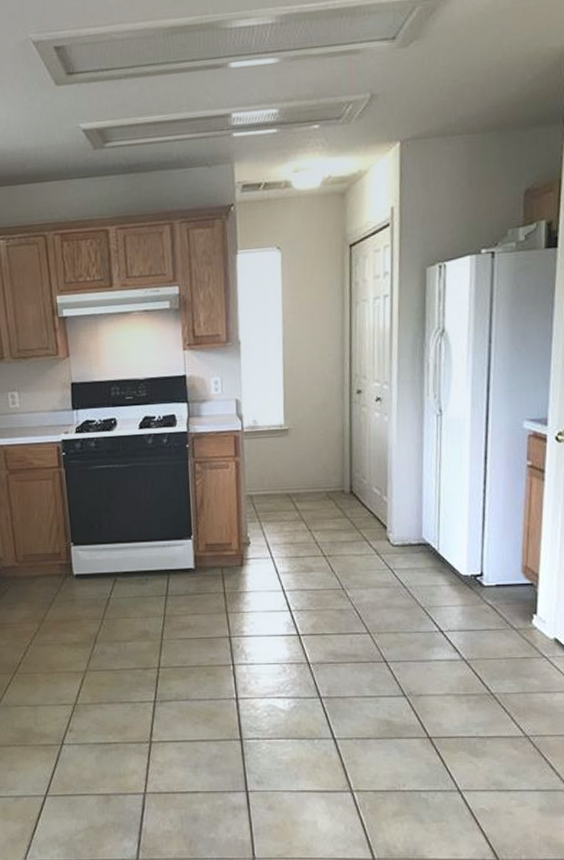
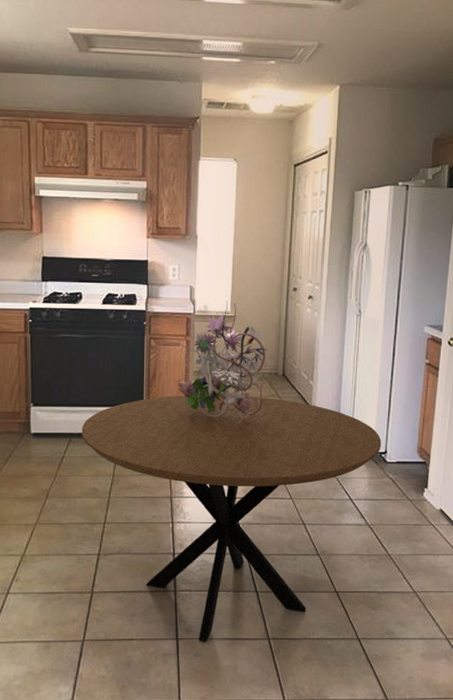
dining table: none [126,519,476,795] -> present [81,395,382,642]
bouquet: none [224,412,339,550] -> present [174,301,276,423]

